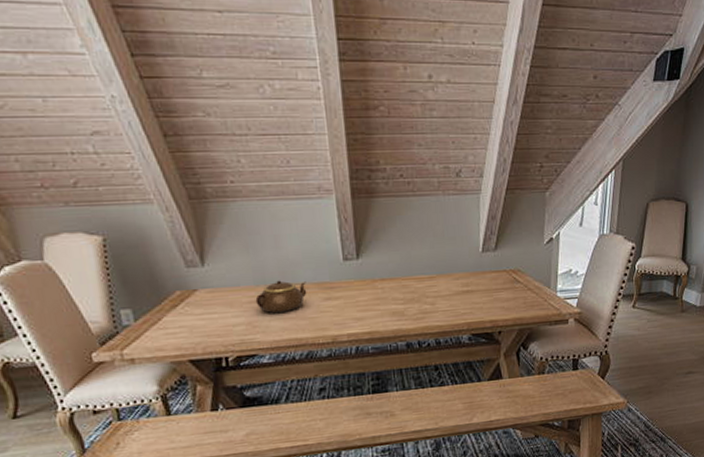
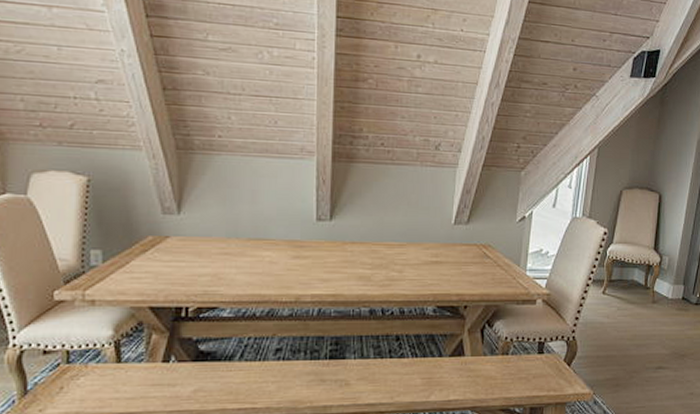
teapot: present [255,280,307,313] -> none [224,234,277,266]

